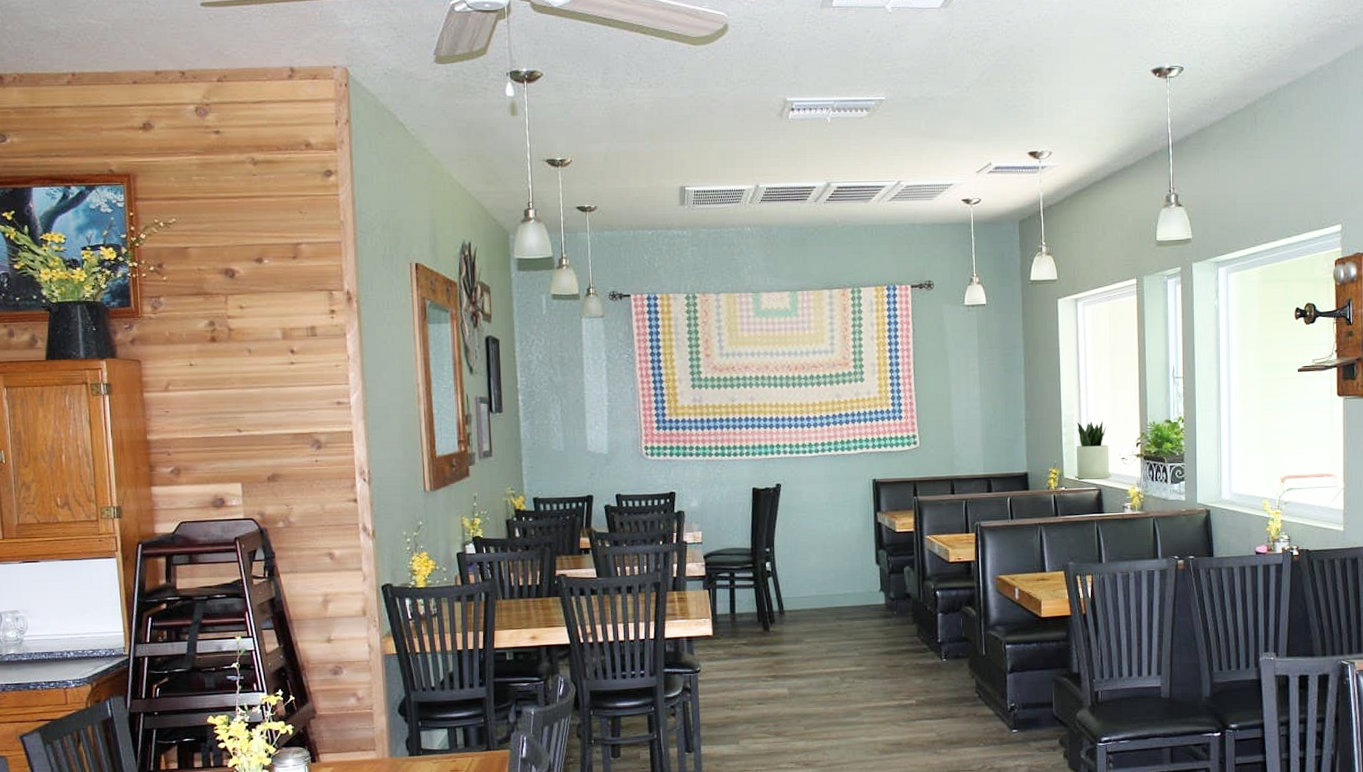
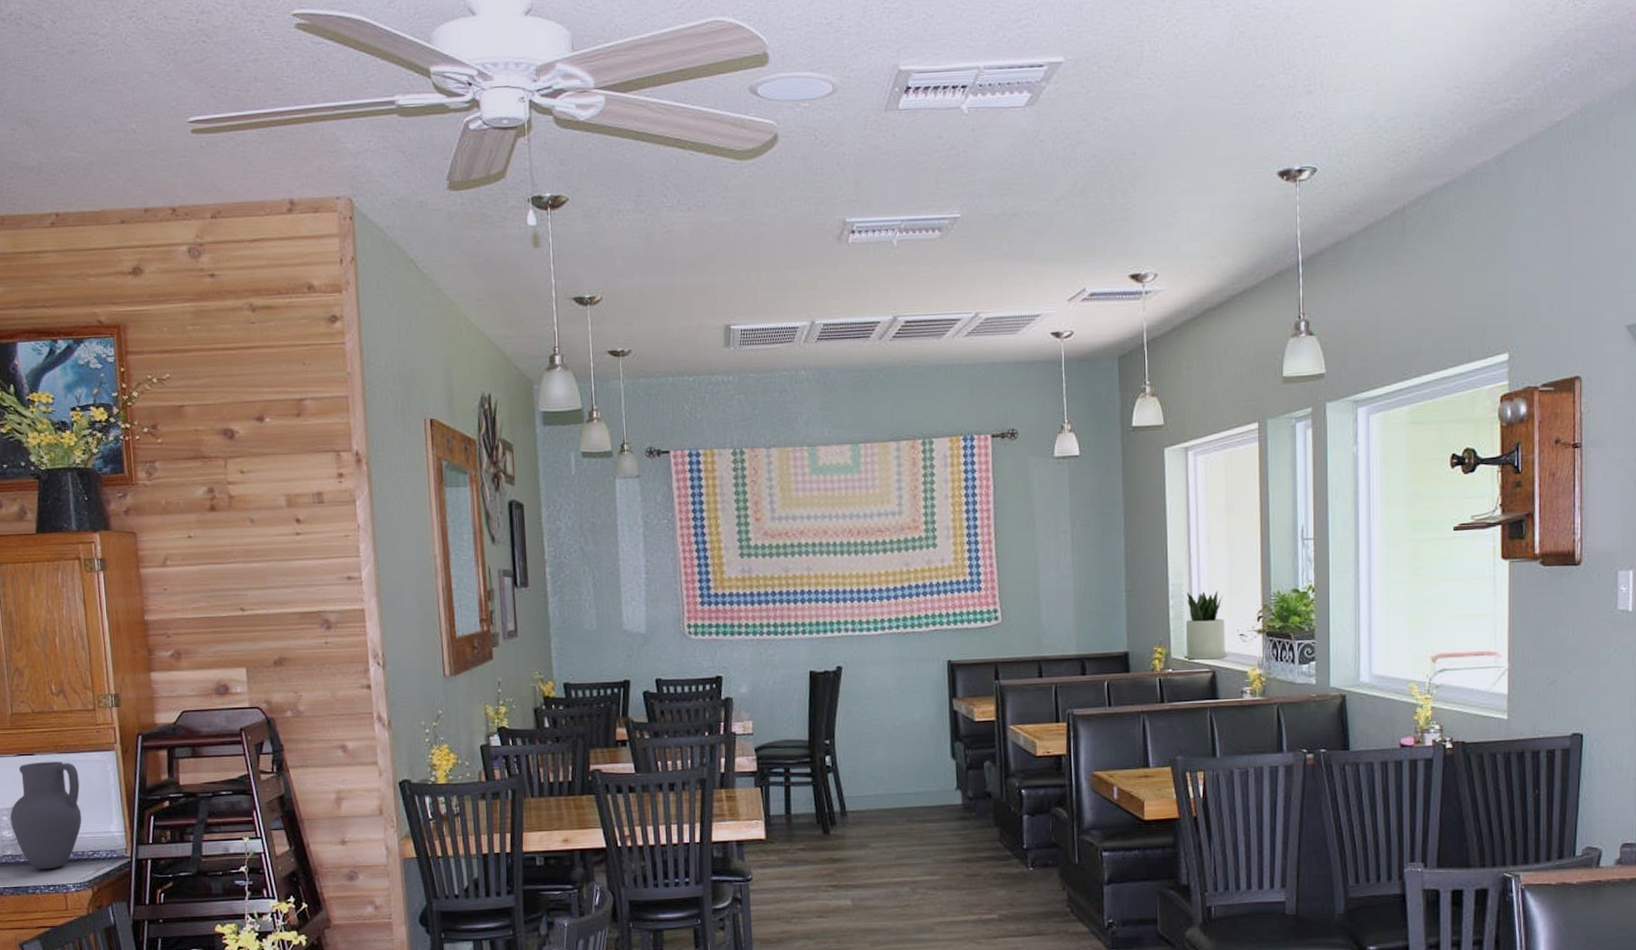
pitcher: none [13,567,83,668] -> present [10,761,82,870]

